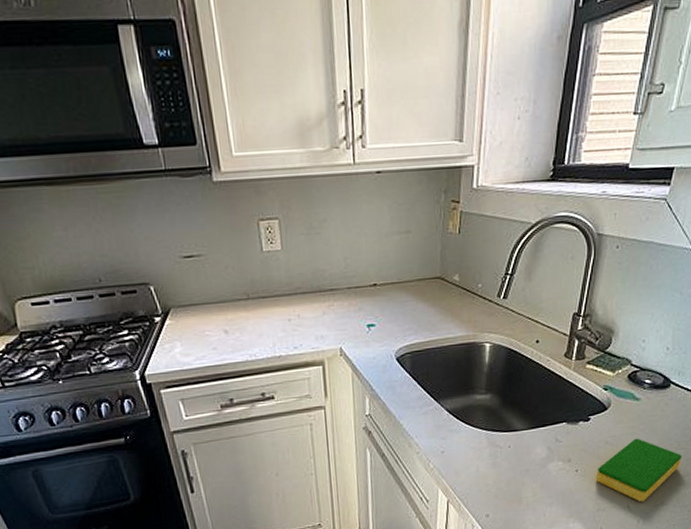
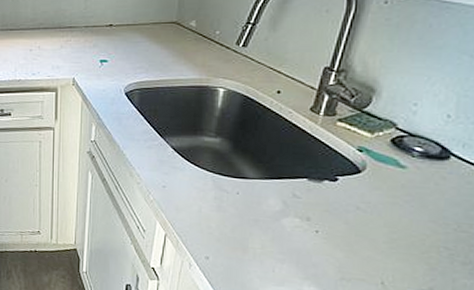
dish sponge: present [595,438,683,502] -> none [340,209,464,282]

